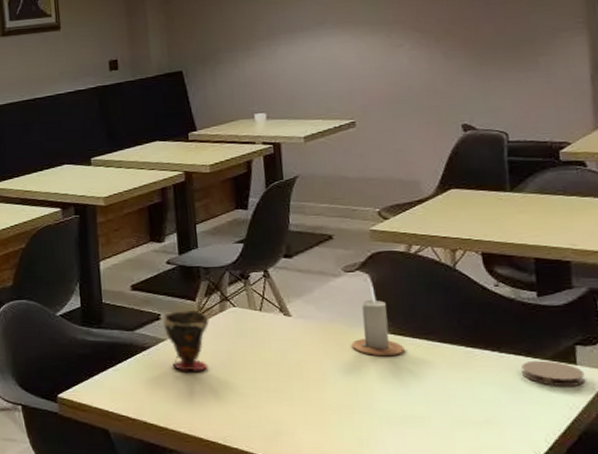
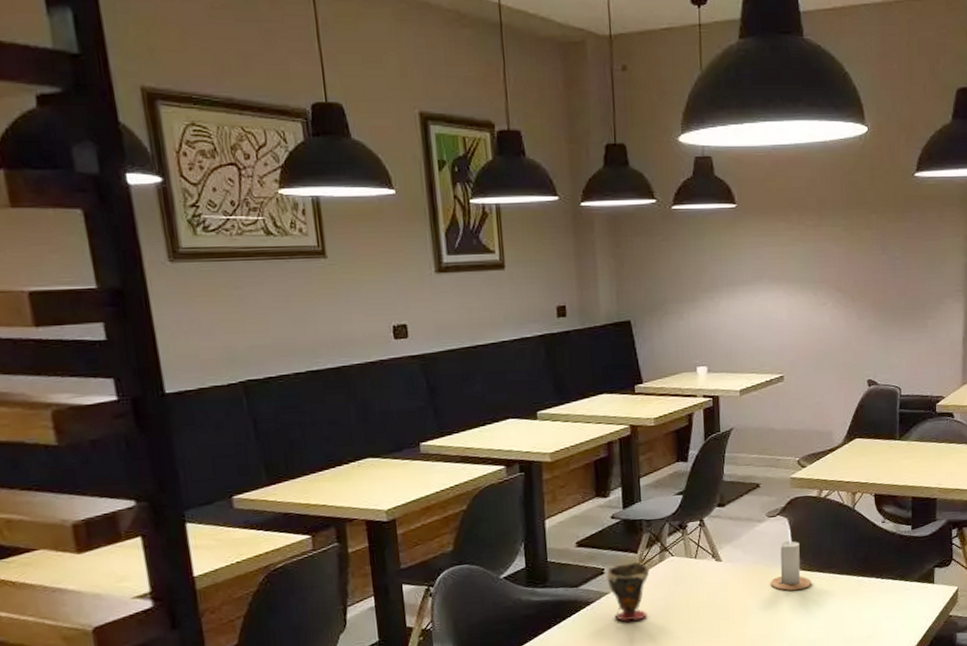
coaster: present [521,360,586,386] -> none [896,582,939,603]

